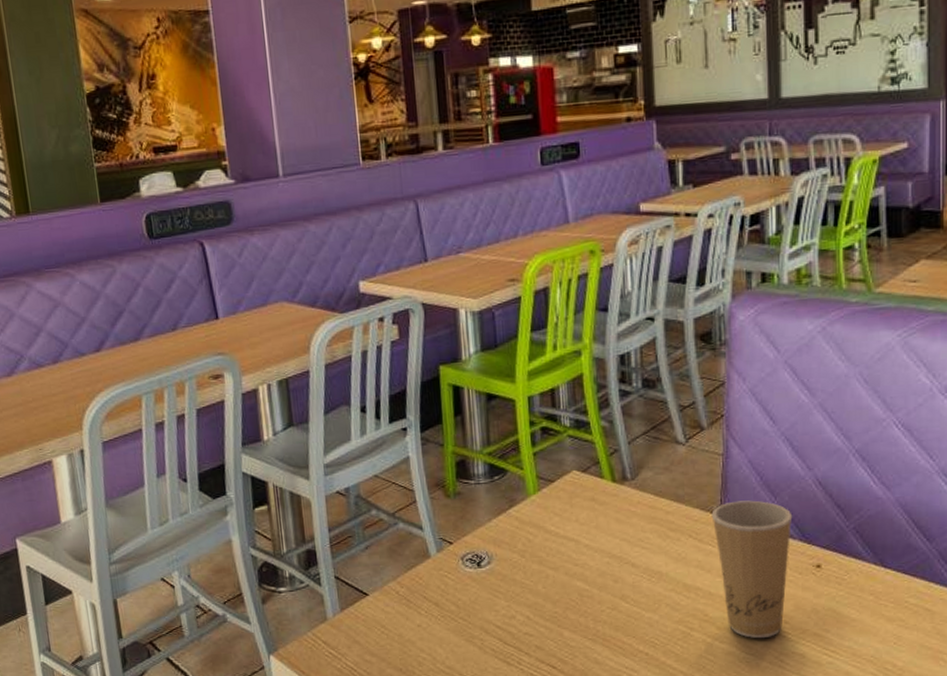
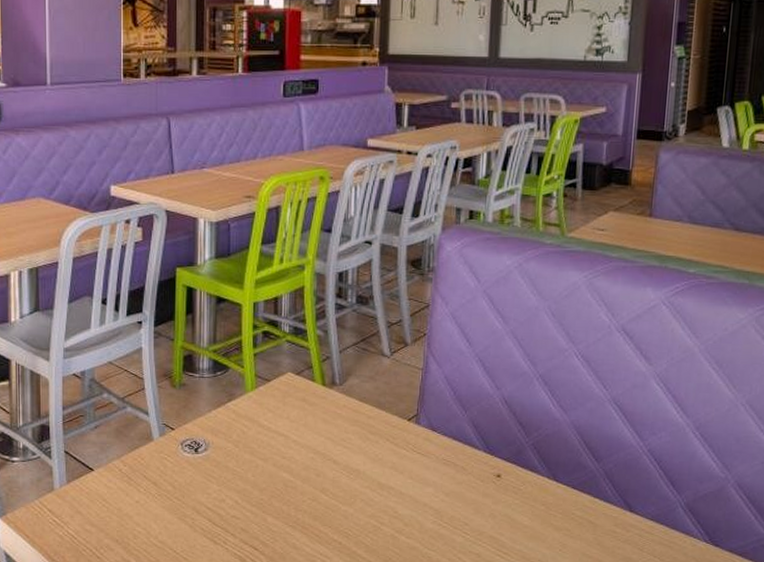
paper cup: present [711,500,793,639] -> none [408,412,480,537]

